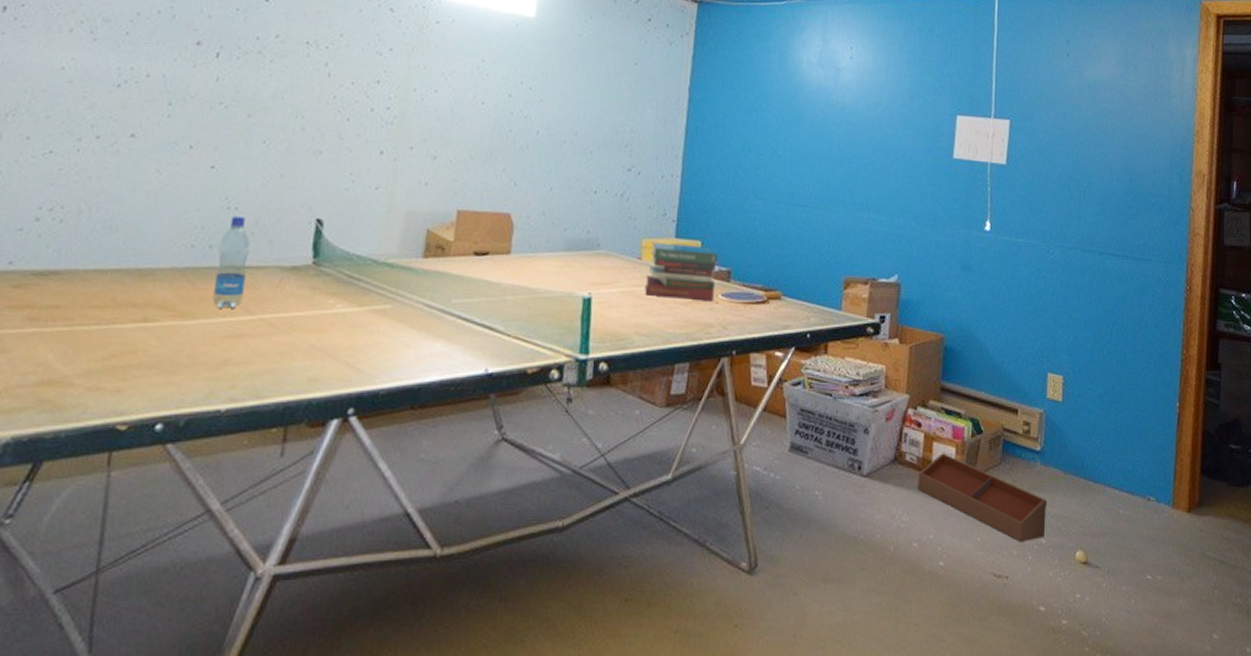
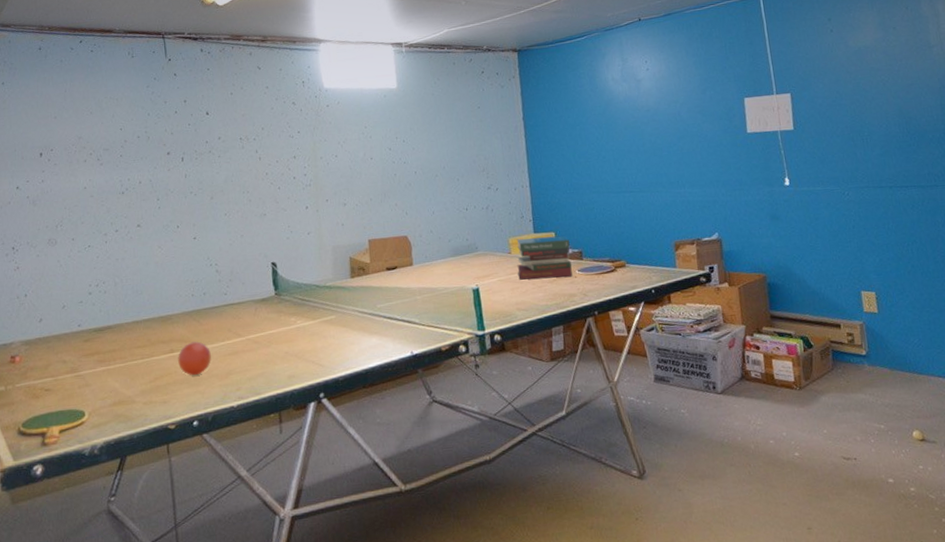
ball: none [150,311,203,360] -> present [178,341,211,376]
bottle: present [213,216,251,309] -> none [210,270,234,336]
storage bin: present [917,453,1047,543] -> none [764,367,882,430]

